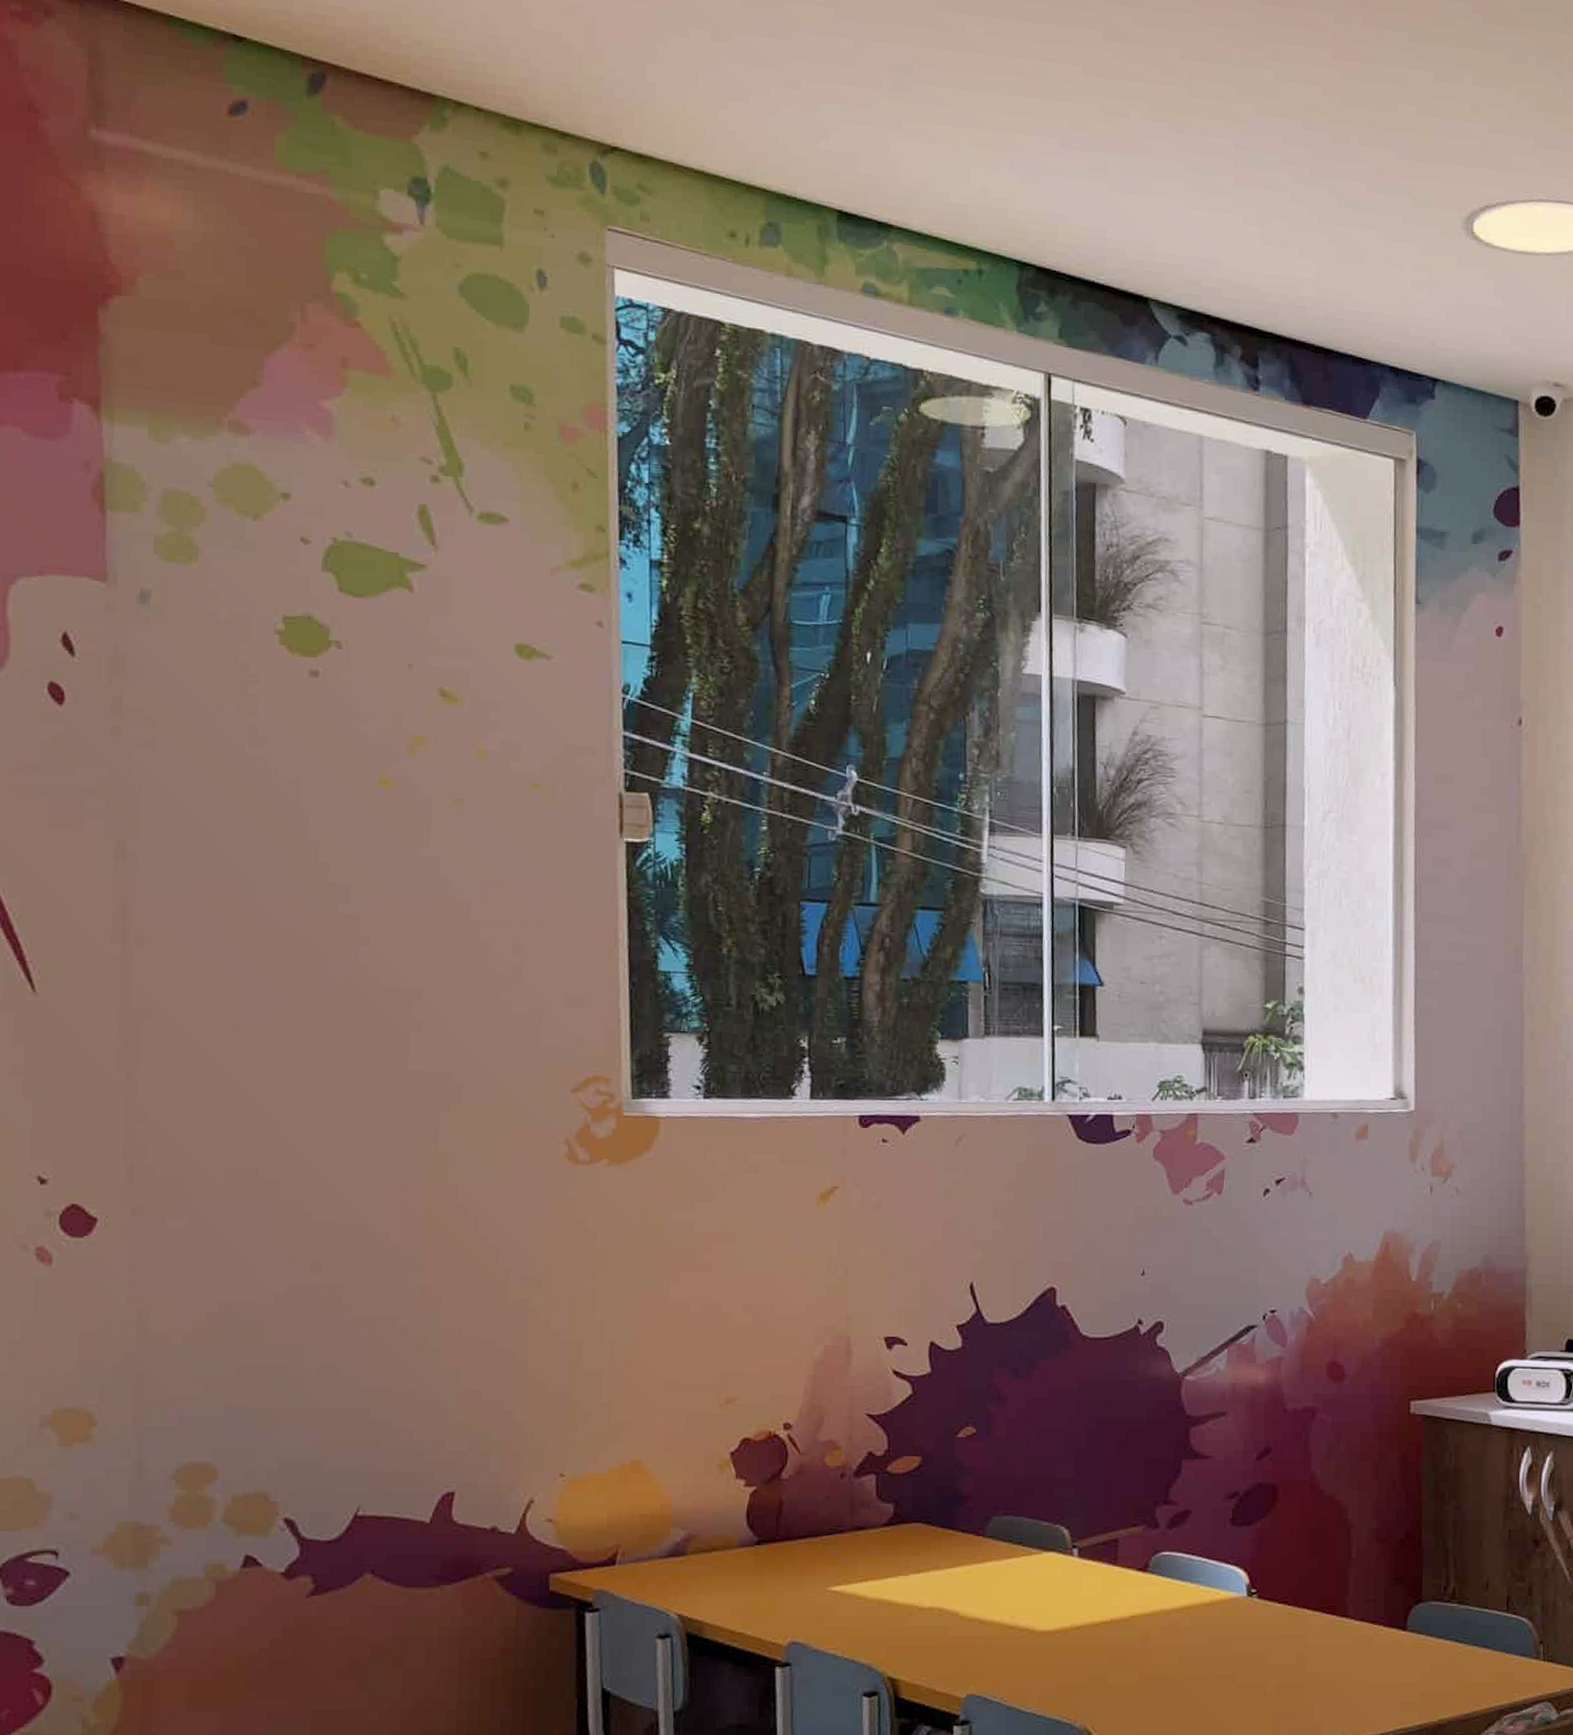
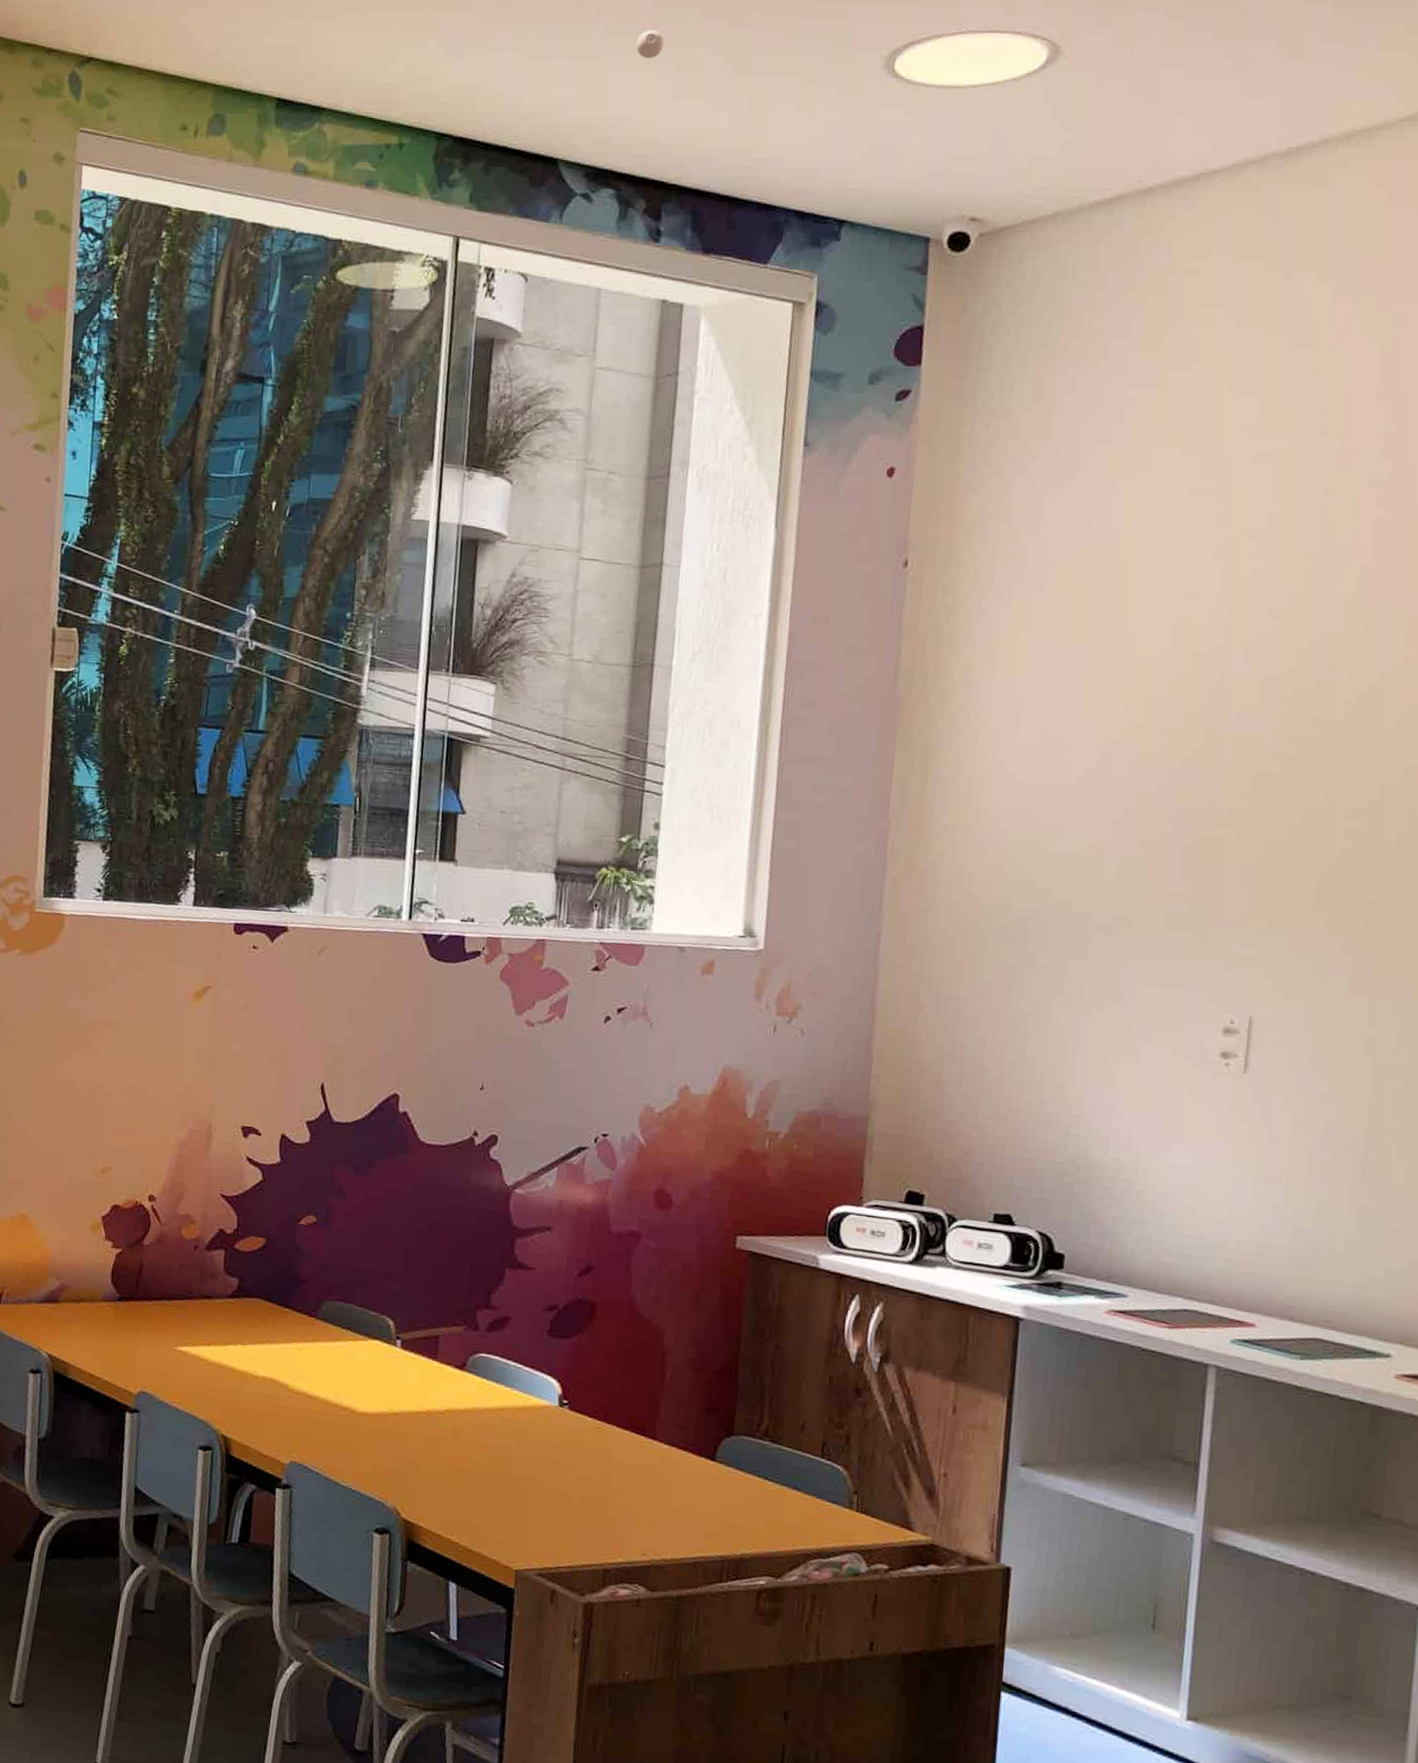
eyeball: none [1220,171,1248,201] -> present [636,30,664,59]

